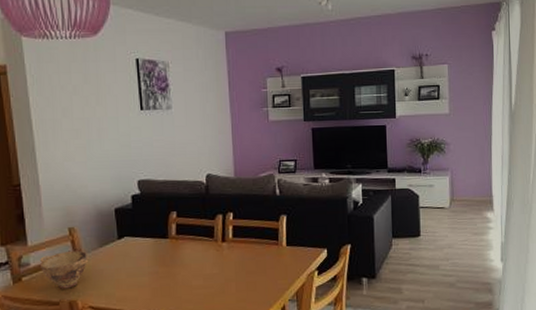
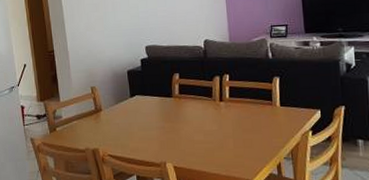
bowl: present [40,250,89,289] -> none [70,106,107,139]

